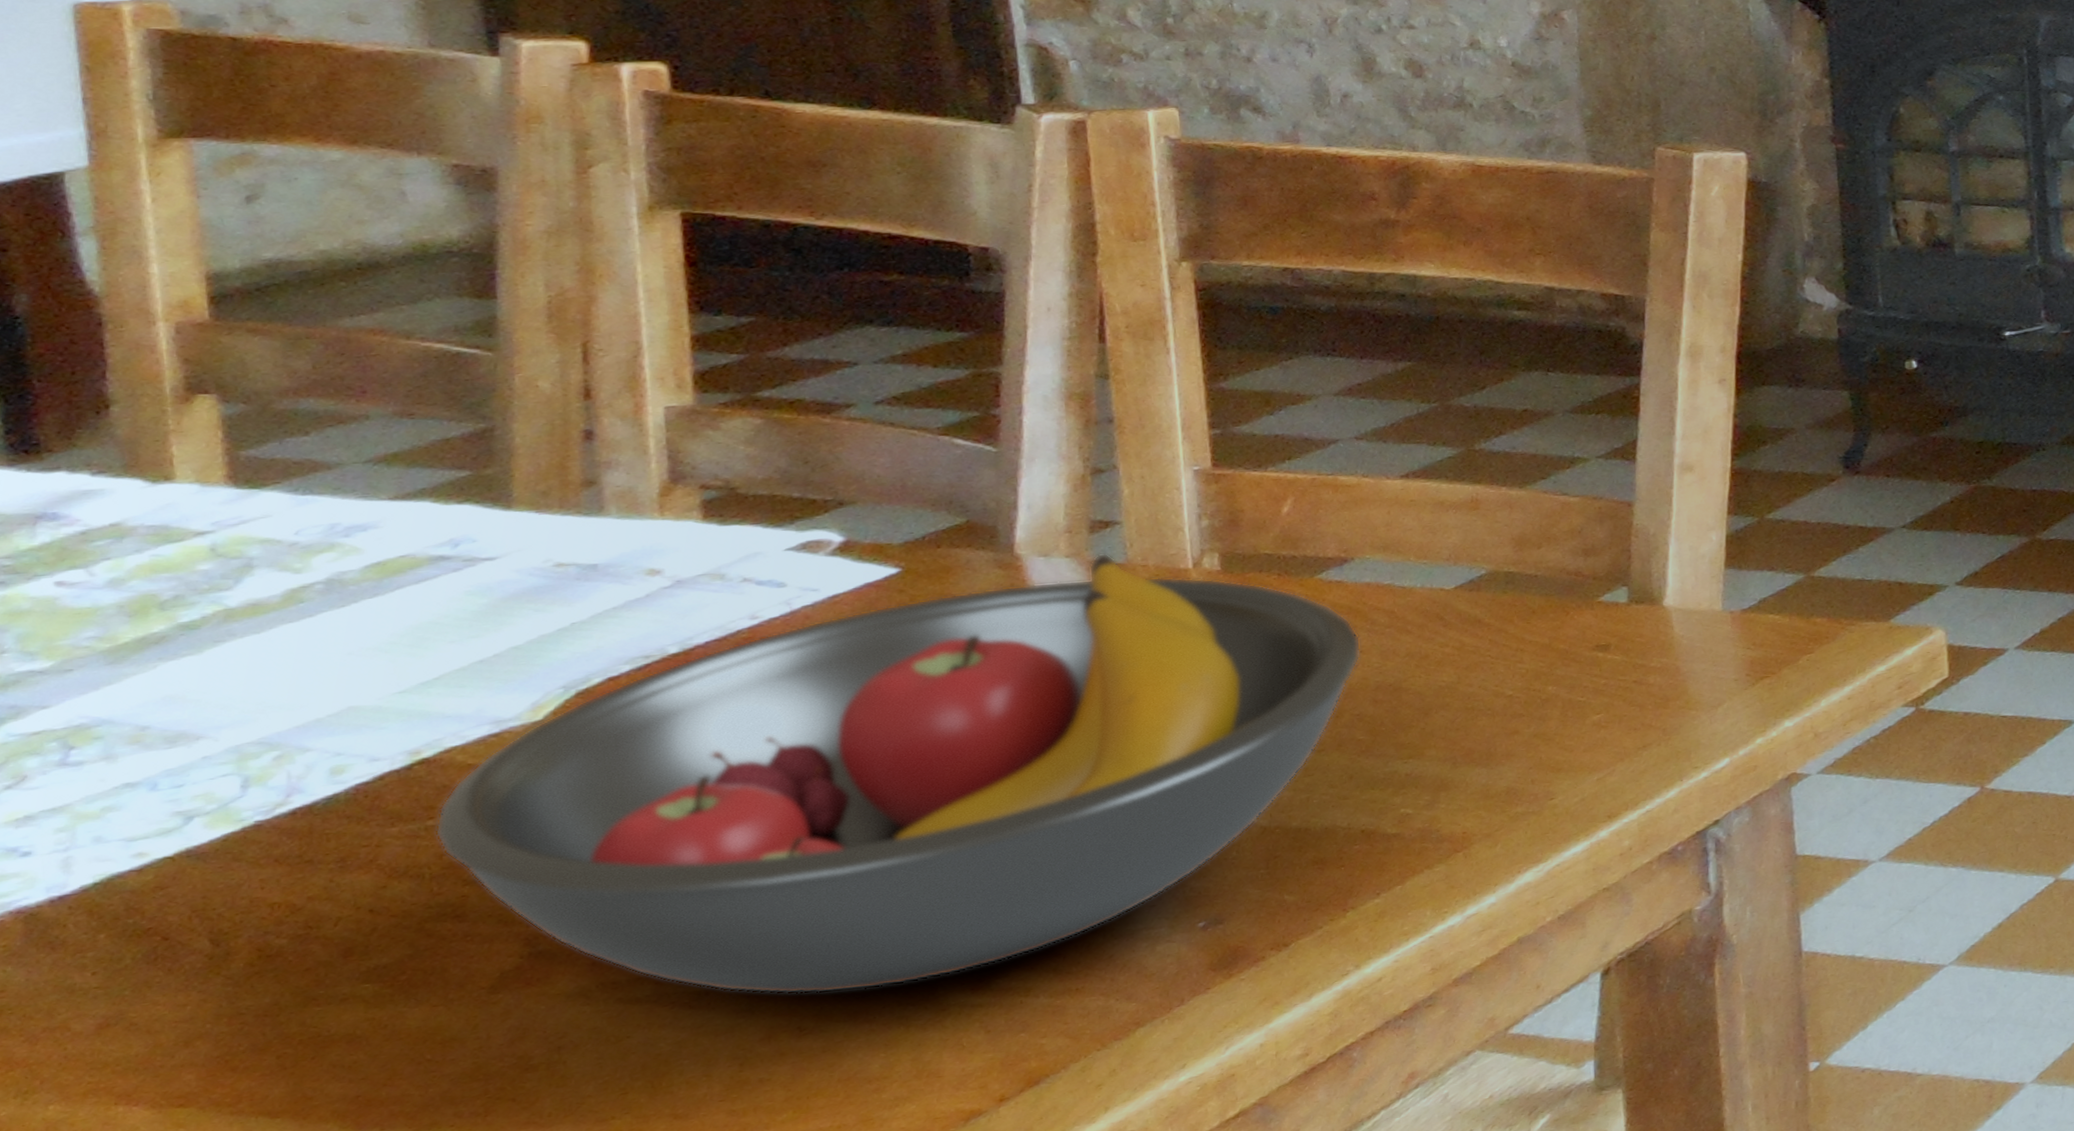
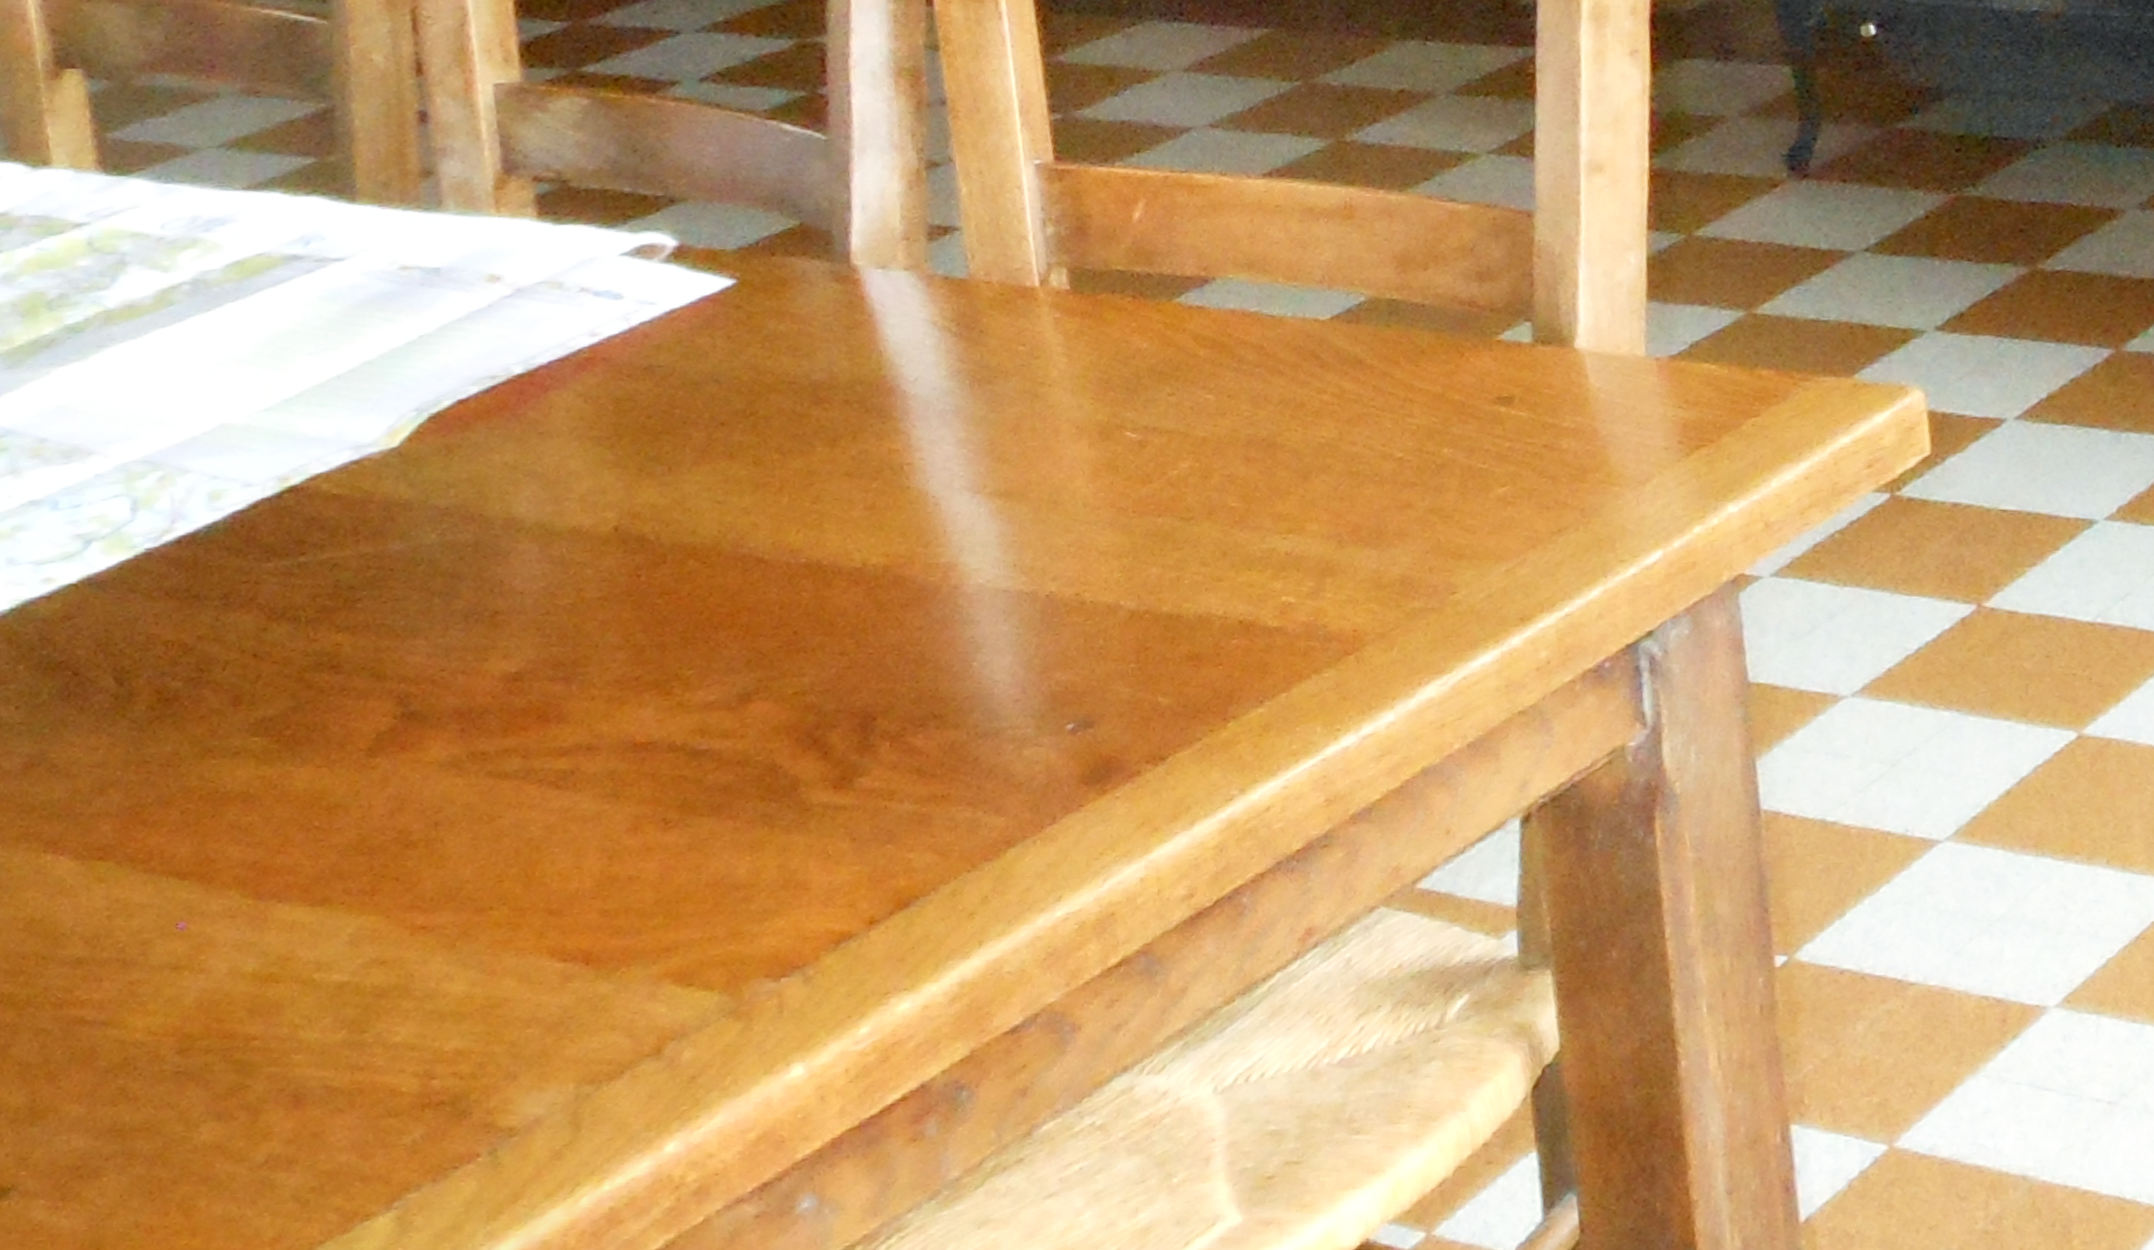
fruit bowl: present [434,553,1362,995] -> none [307,265,1229,781]

